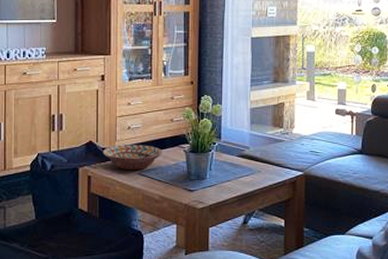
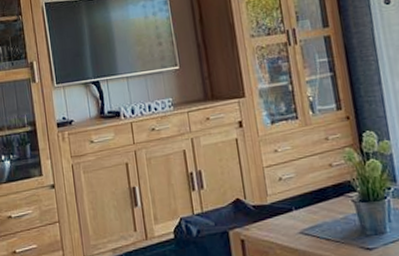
decorative bowl: present [102,145,163,170] -> none [253,197,326,229]

